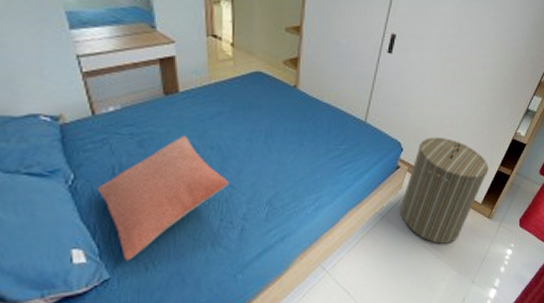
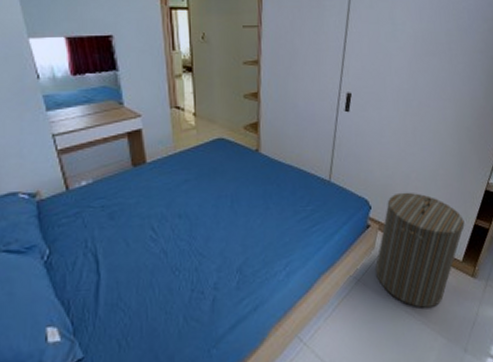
pillow: present [96,135,229,262] -> none [70,205,198,339]

